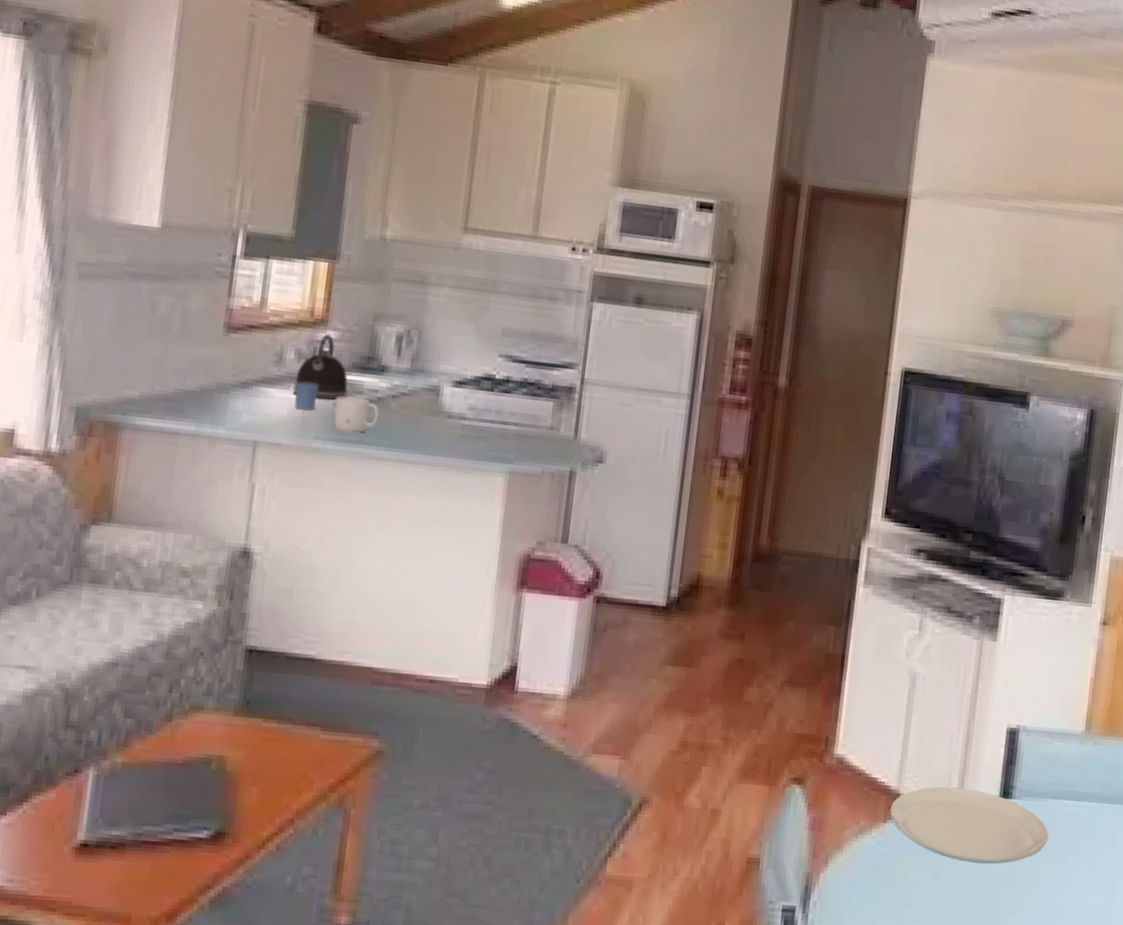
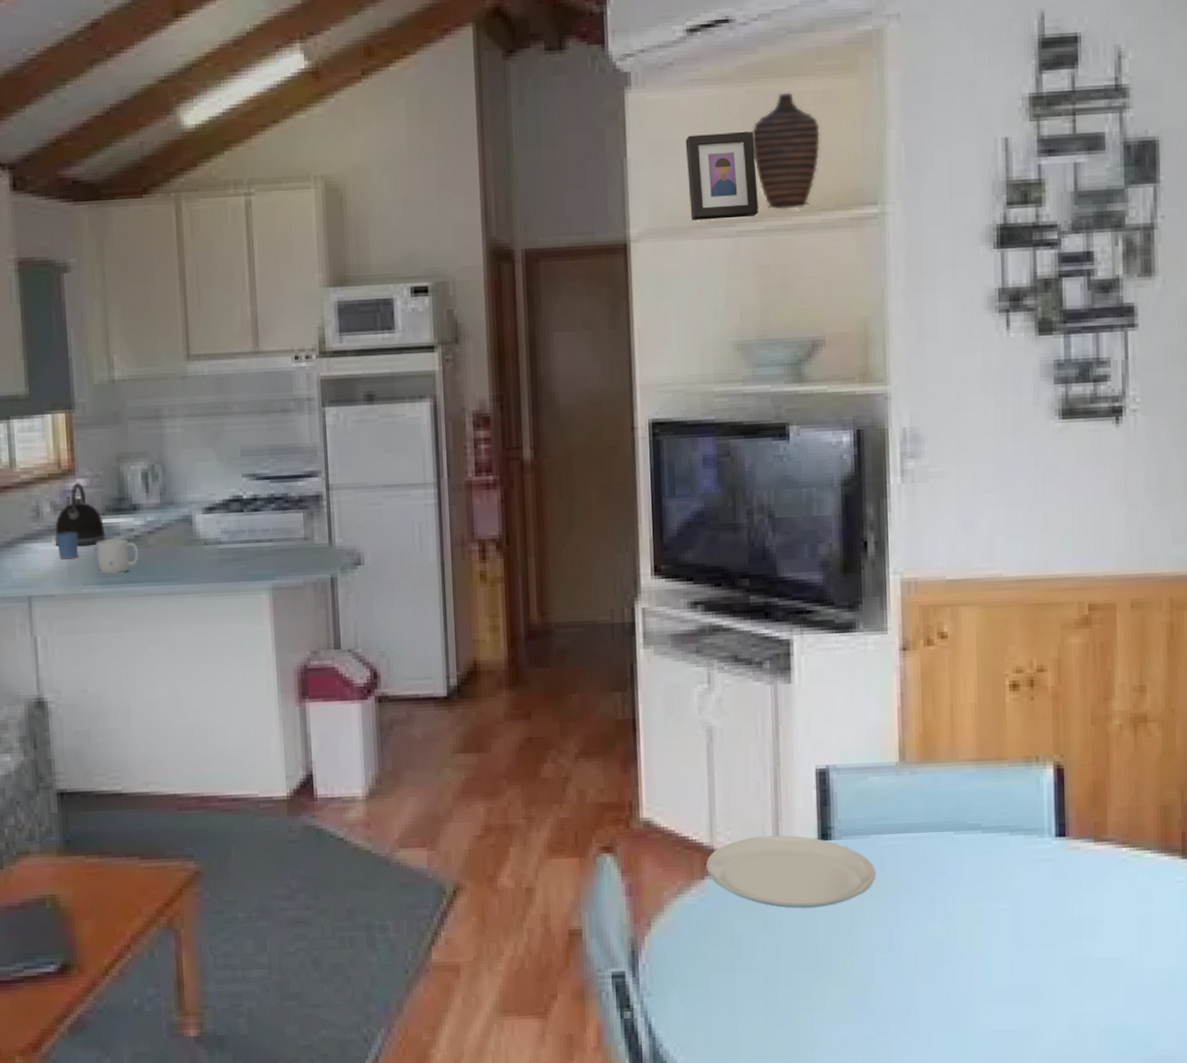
picture frame: none [970,109,1038,196] -> present [685,132,758,221]
decorative vase: none [1035,87,1098,196] -> present [752,92,820,210]

